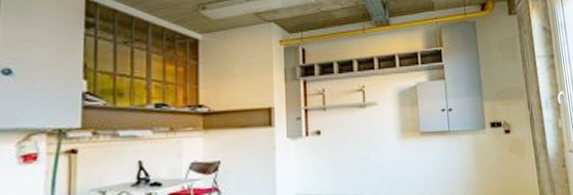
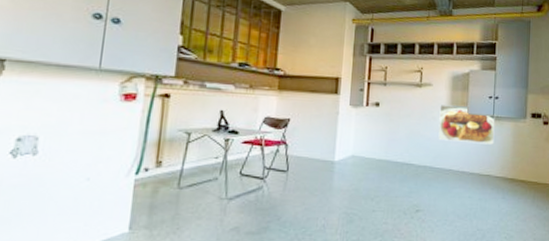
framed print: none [388,122,454,165] -> present [438,105,495,145]

